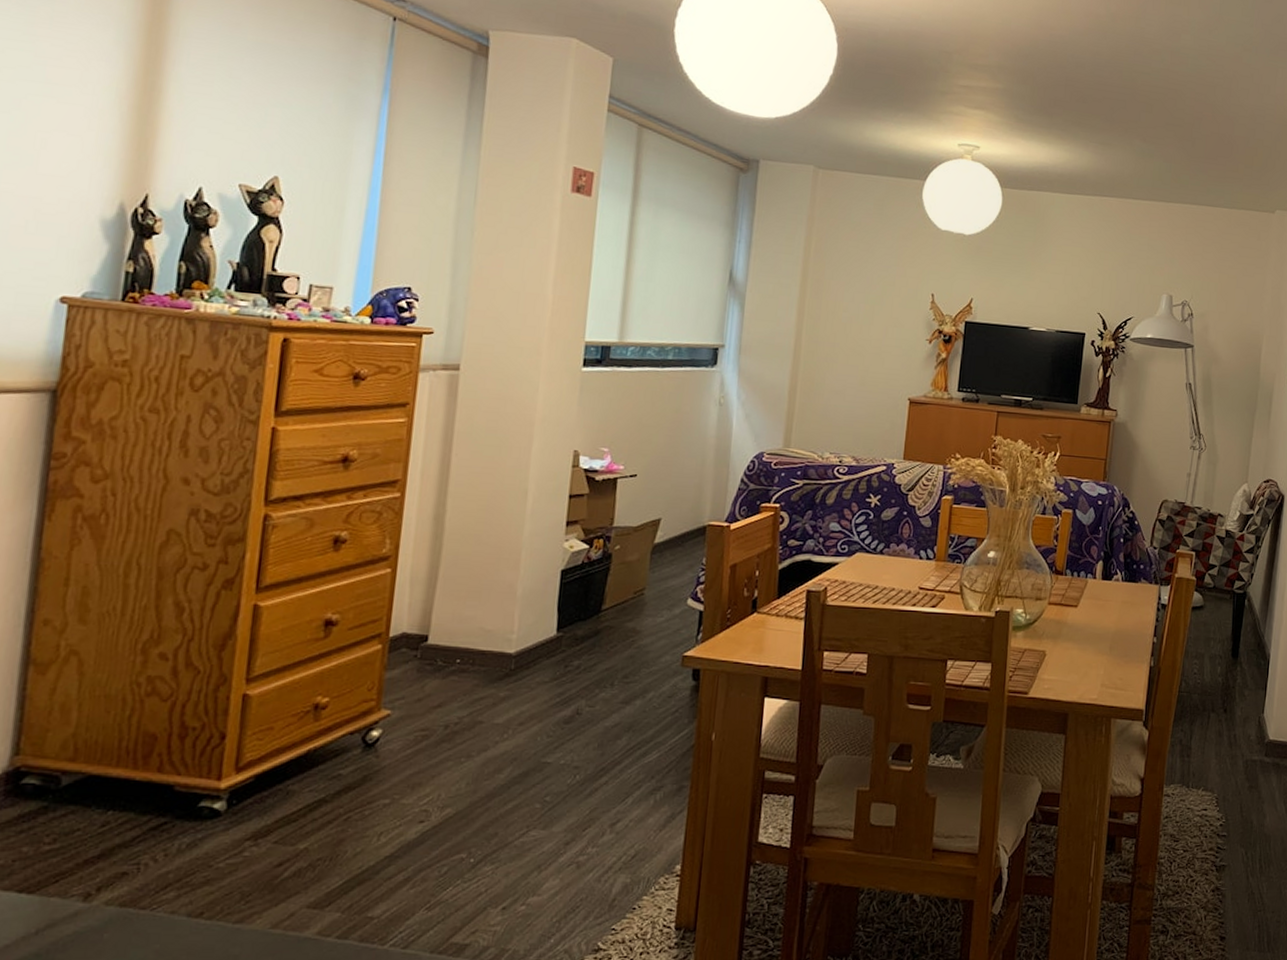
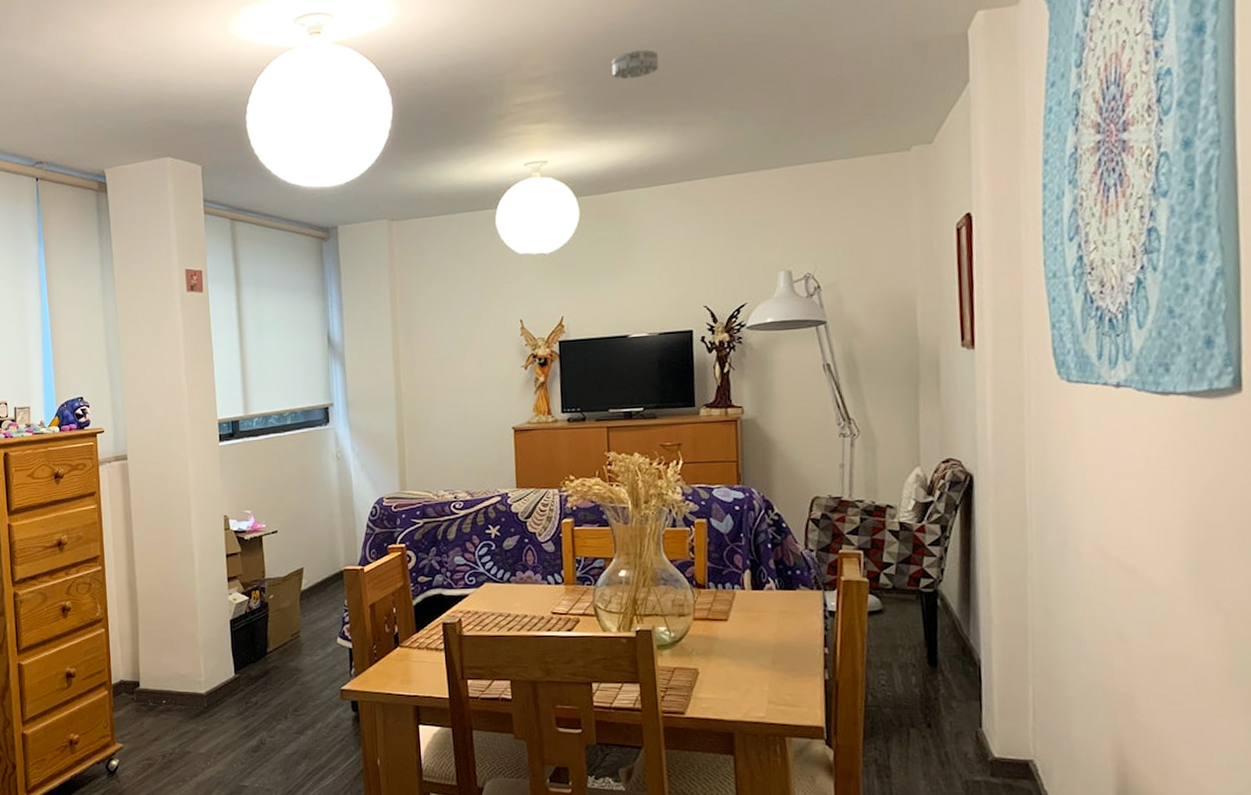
smoke detector: none [1049,65,1091,92] -> present [611,50,658,80]

